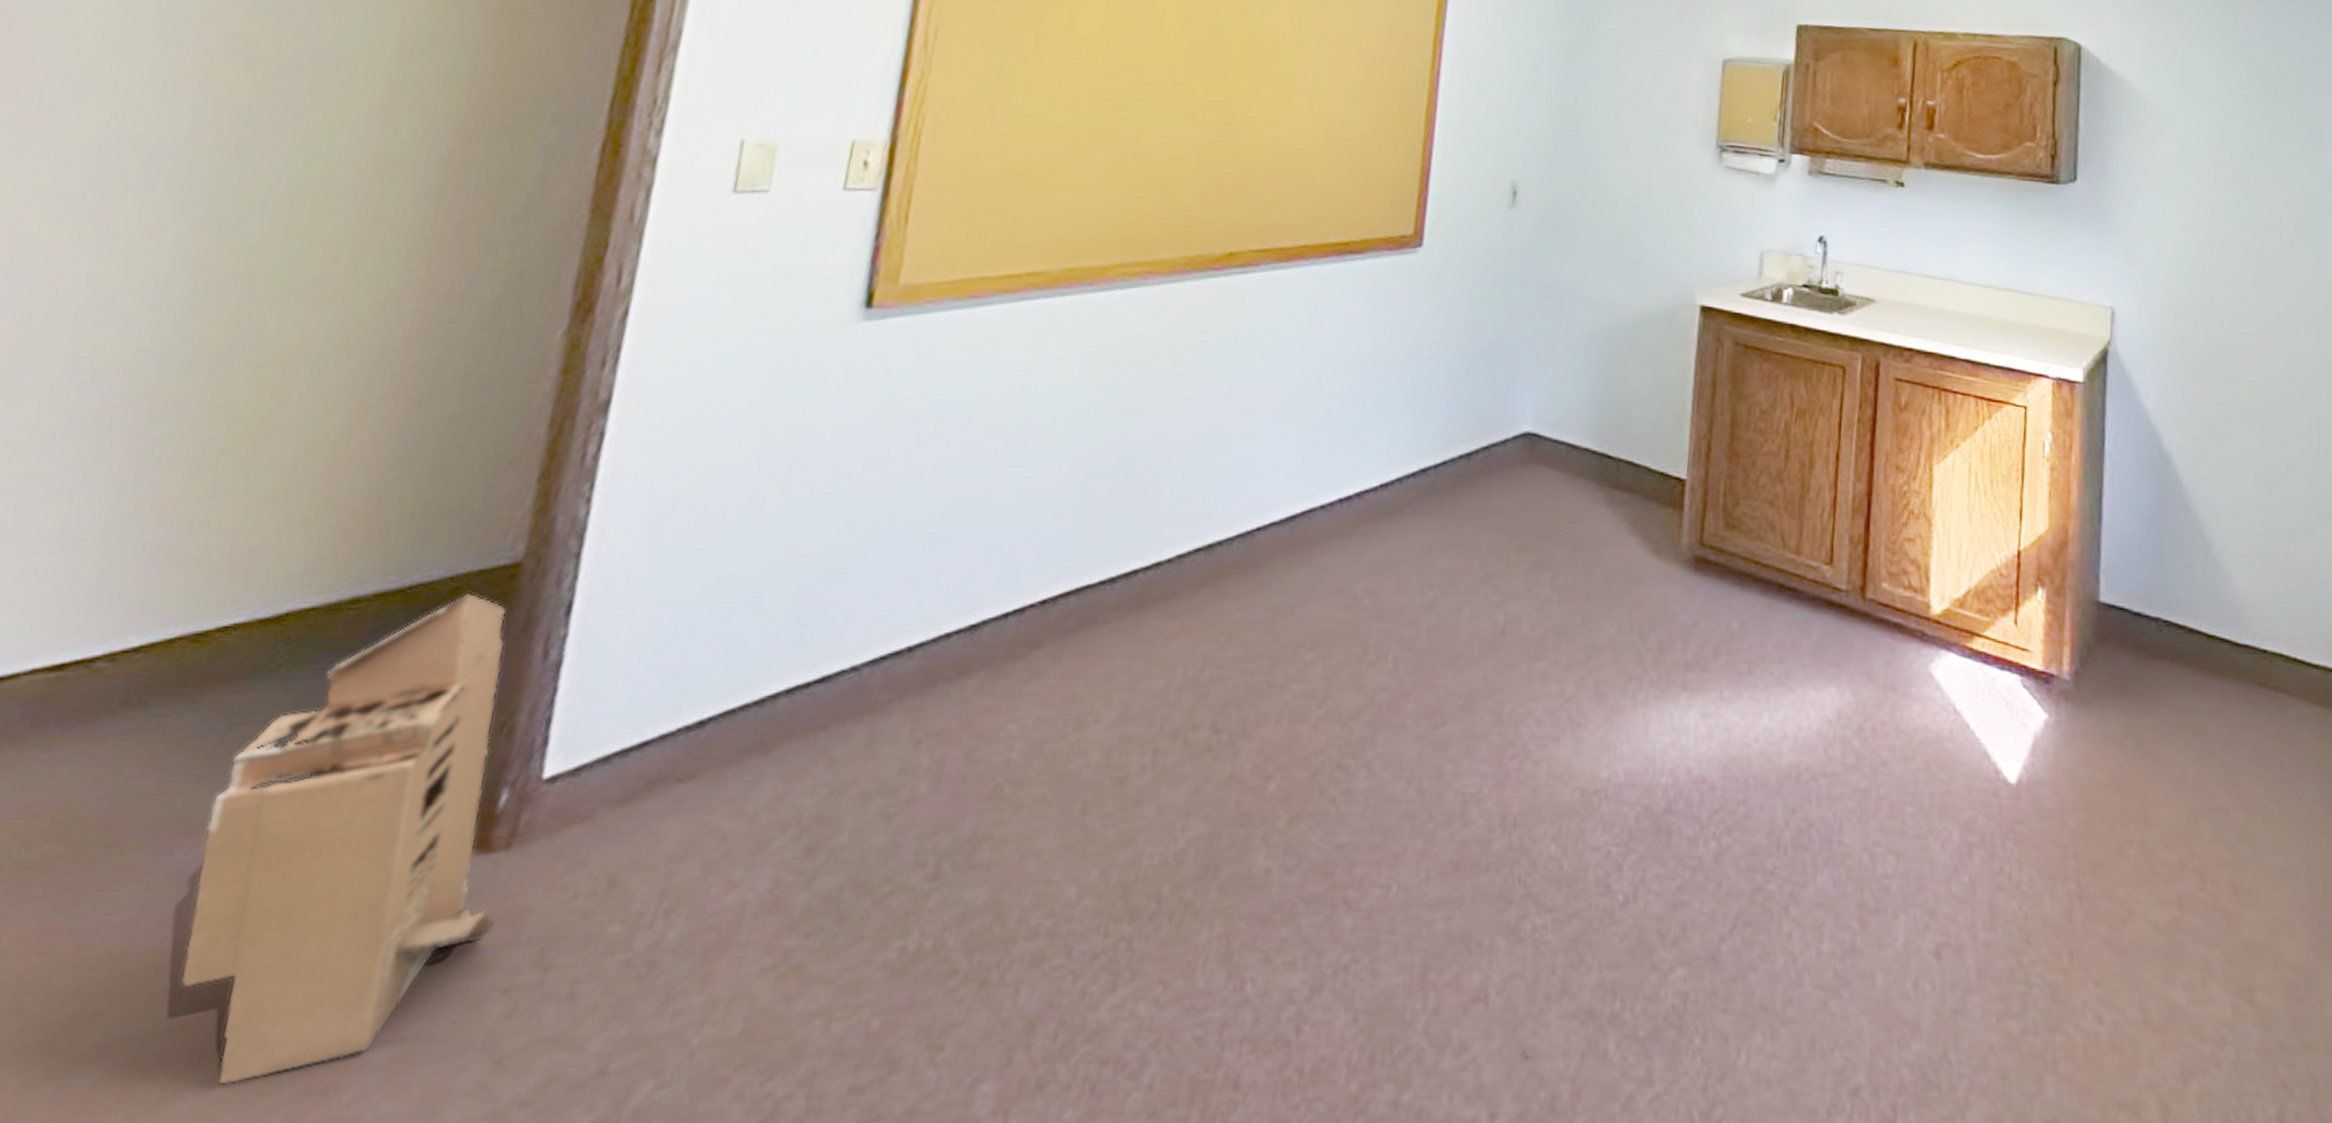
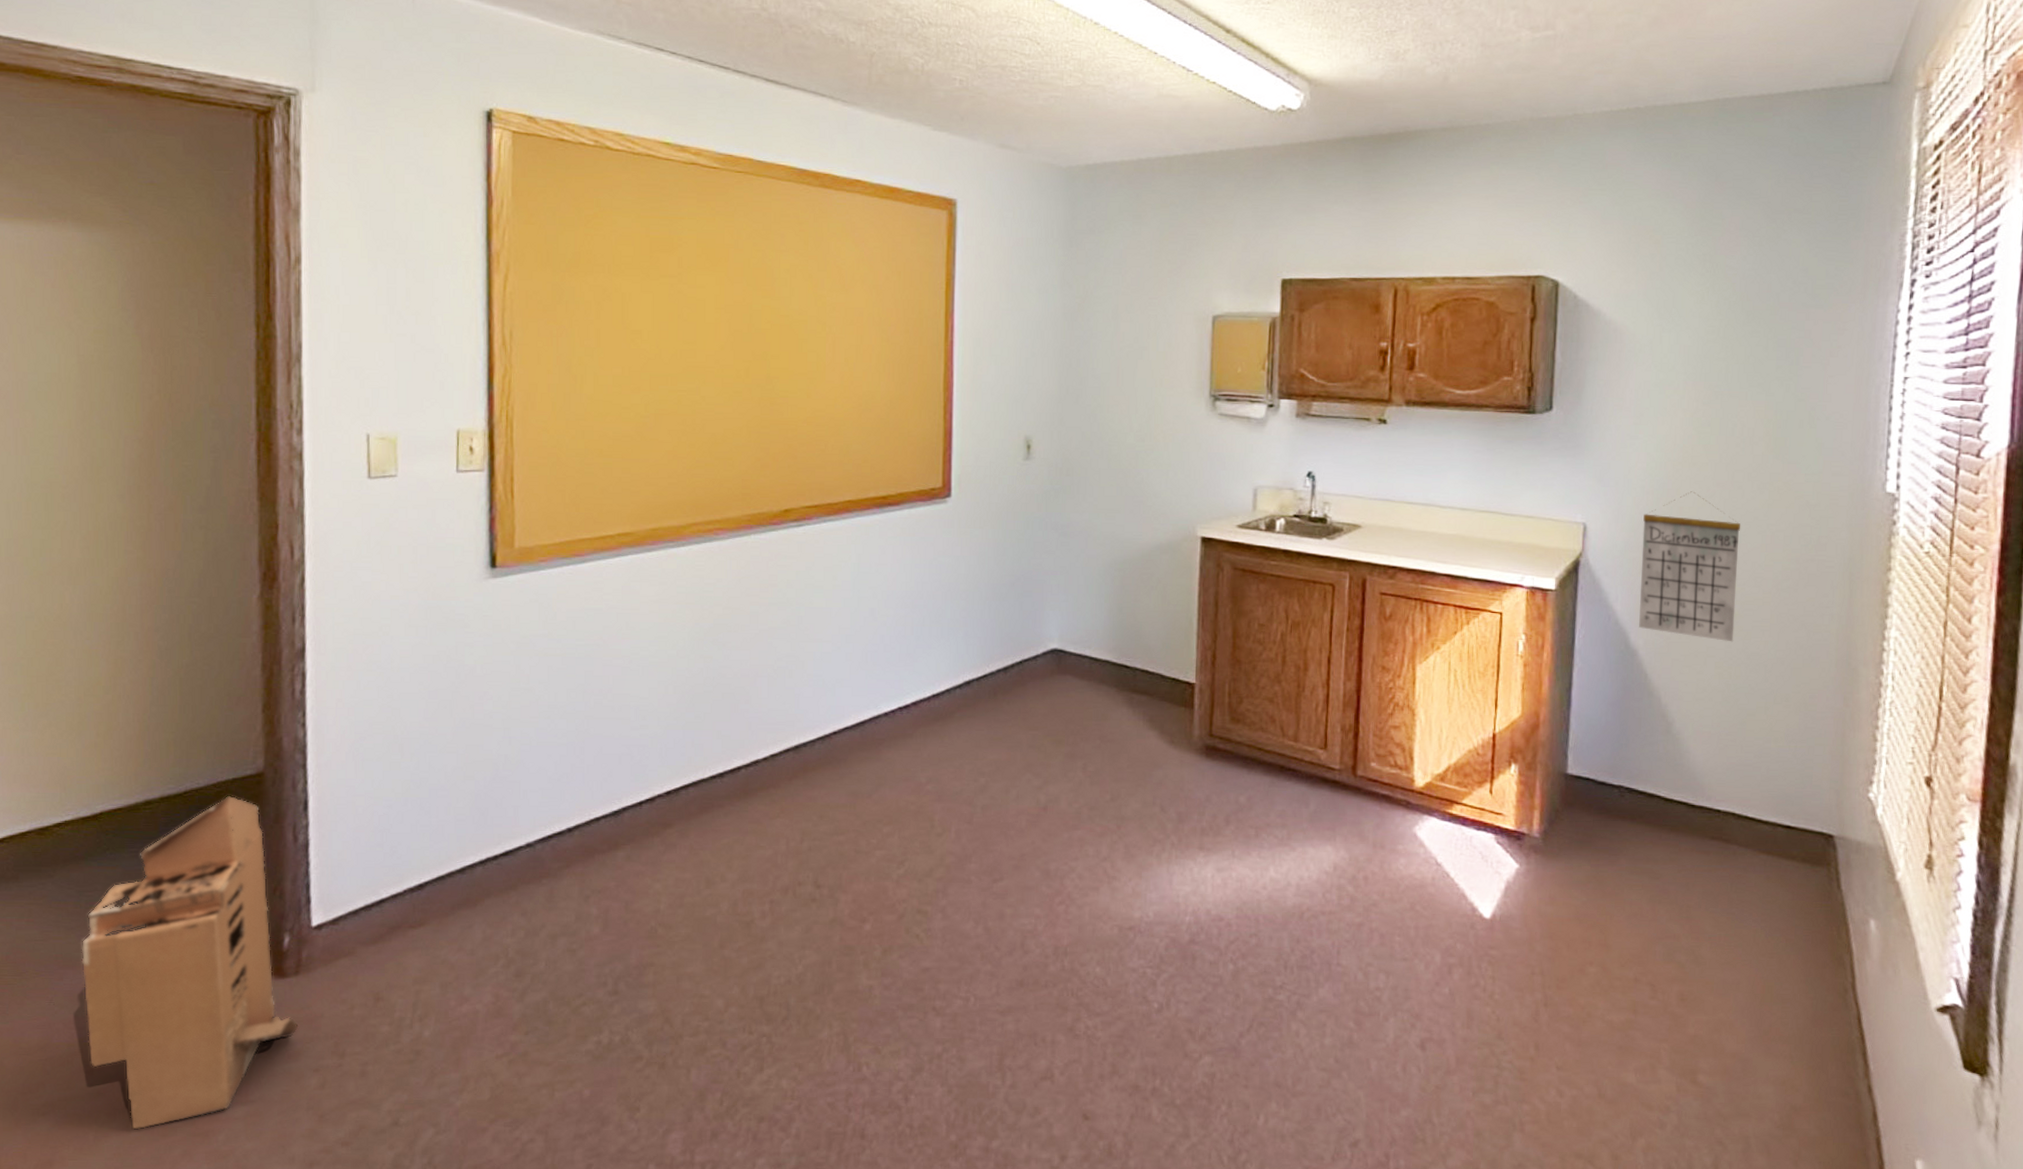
calendar: none [2172,277,2274,450] -> present [1639,491,1741,642]

